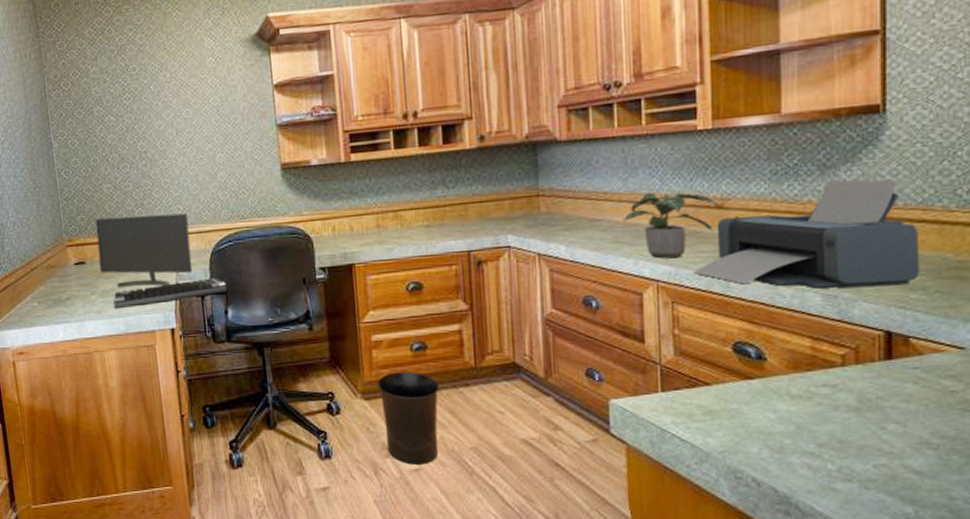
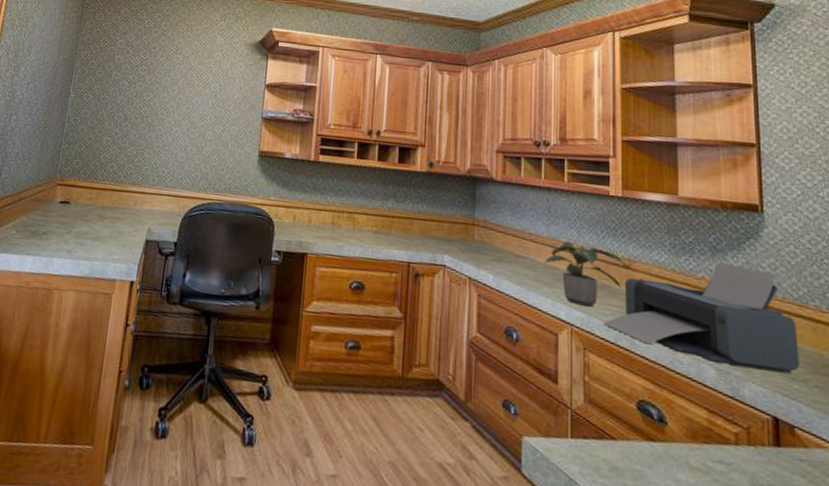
computer monitor: present [95,213,193,288] -> none [81,166,170,240]
computer keyboard: present [113,277,227,310] -> none [84,235,190,257]
waste bin: present [377,371,440,465] -> none [309,366,367,472]

